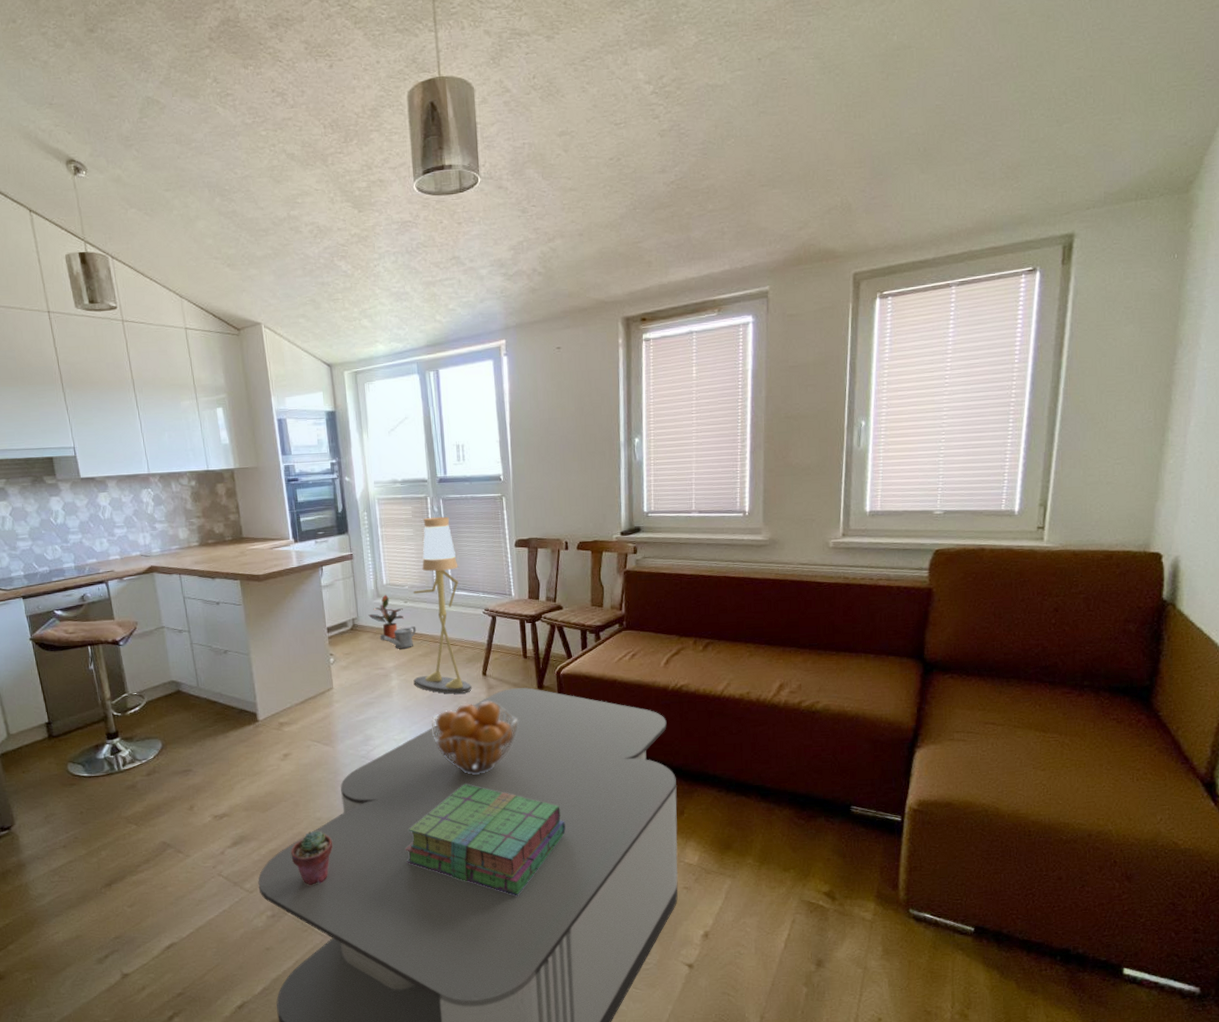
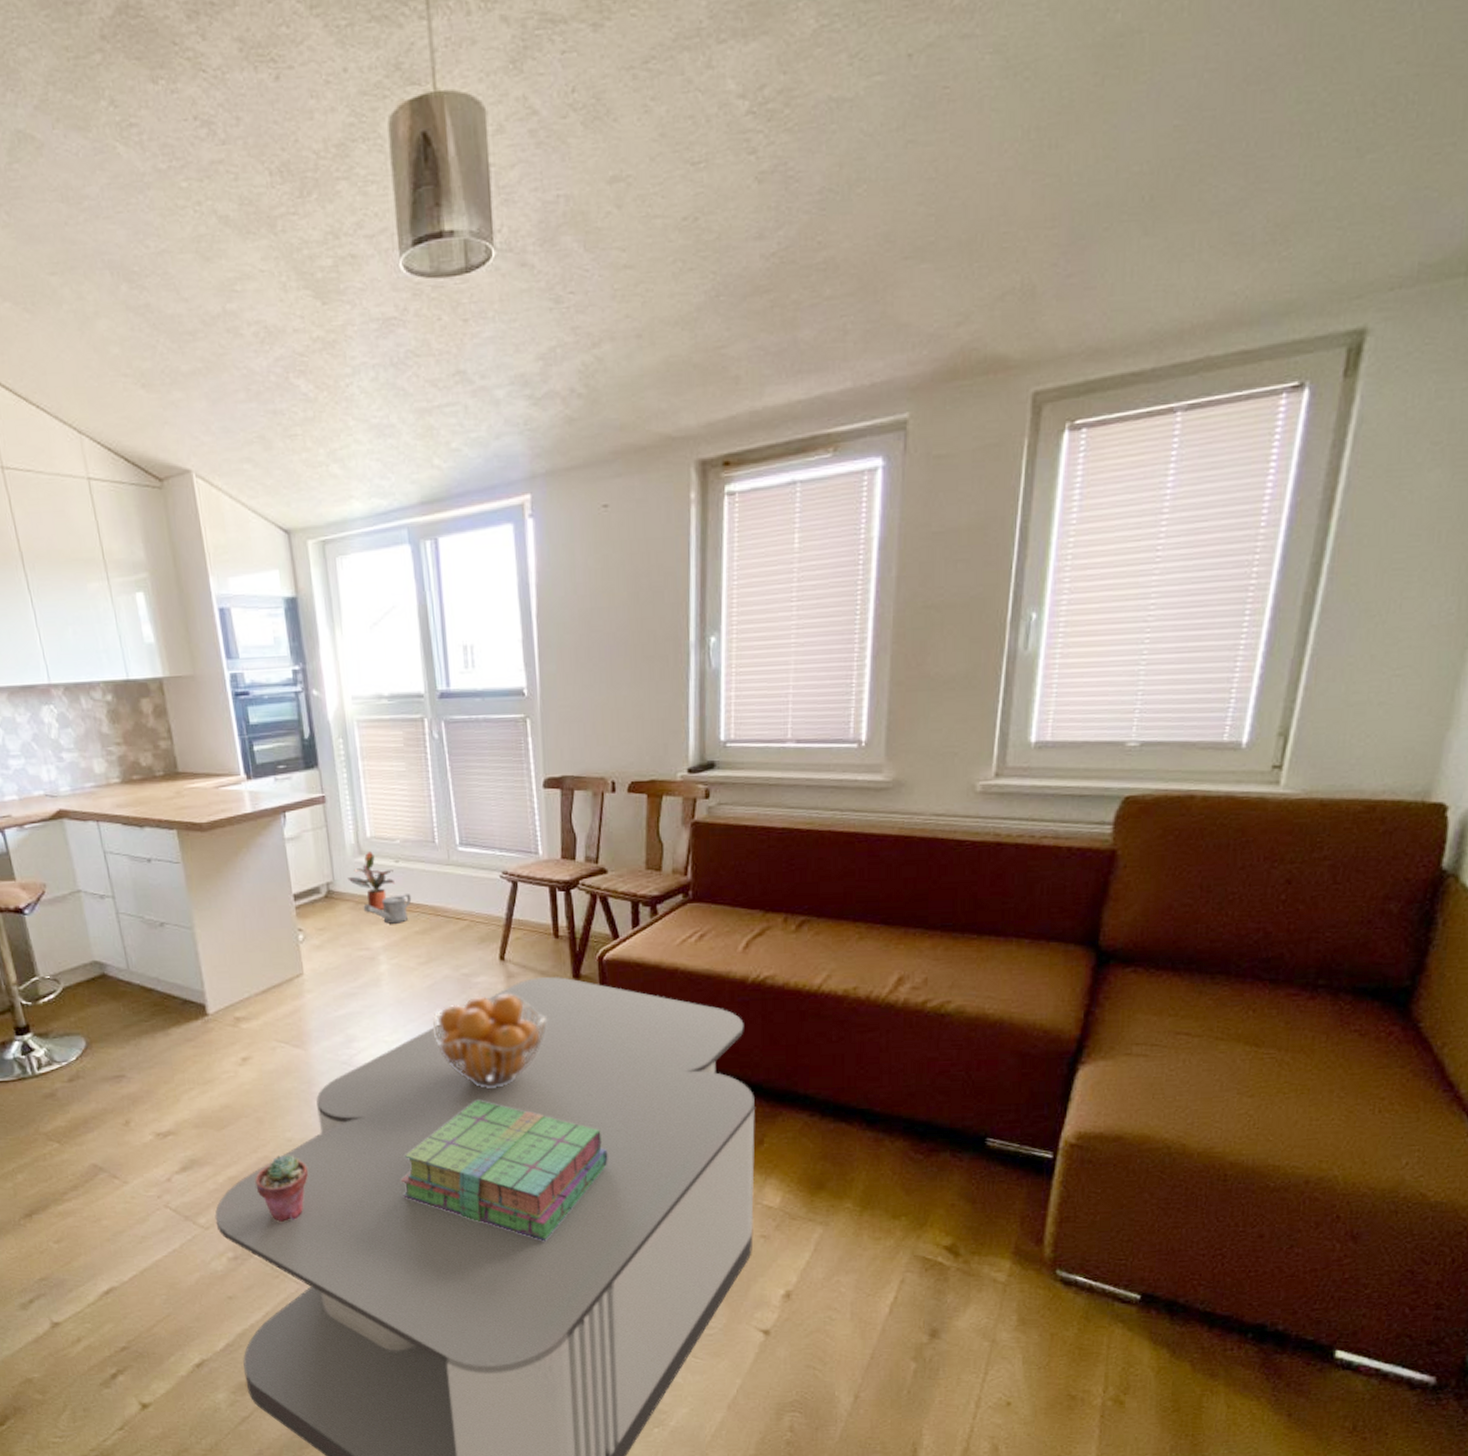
floor lamp: present [413,516,472,694] -> none [406,745,486,984]

